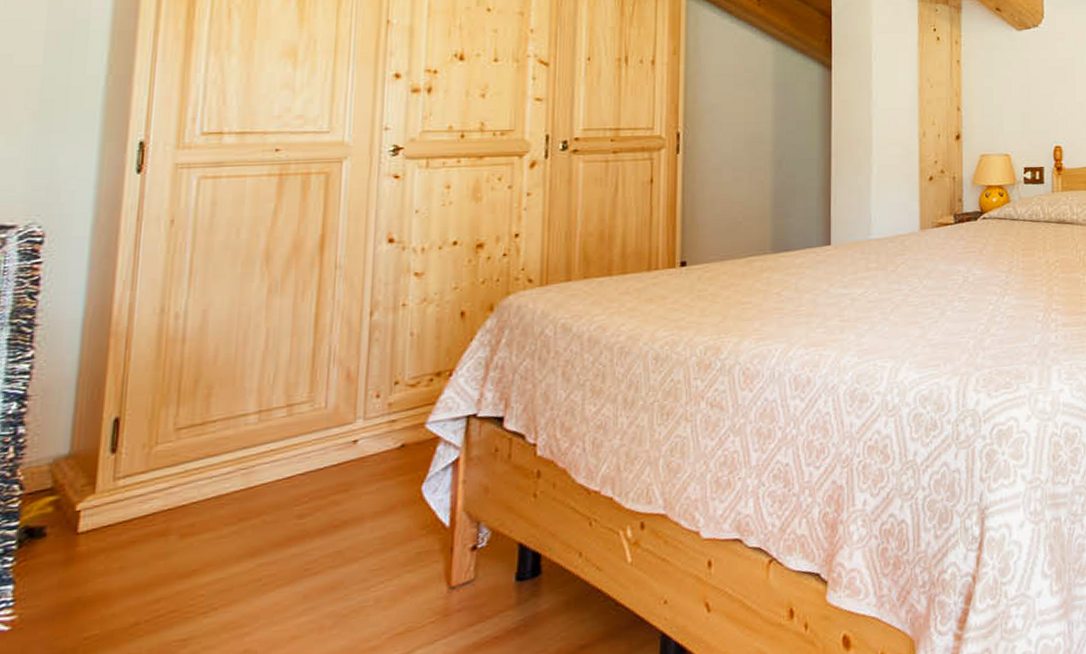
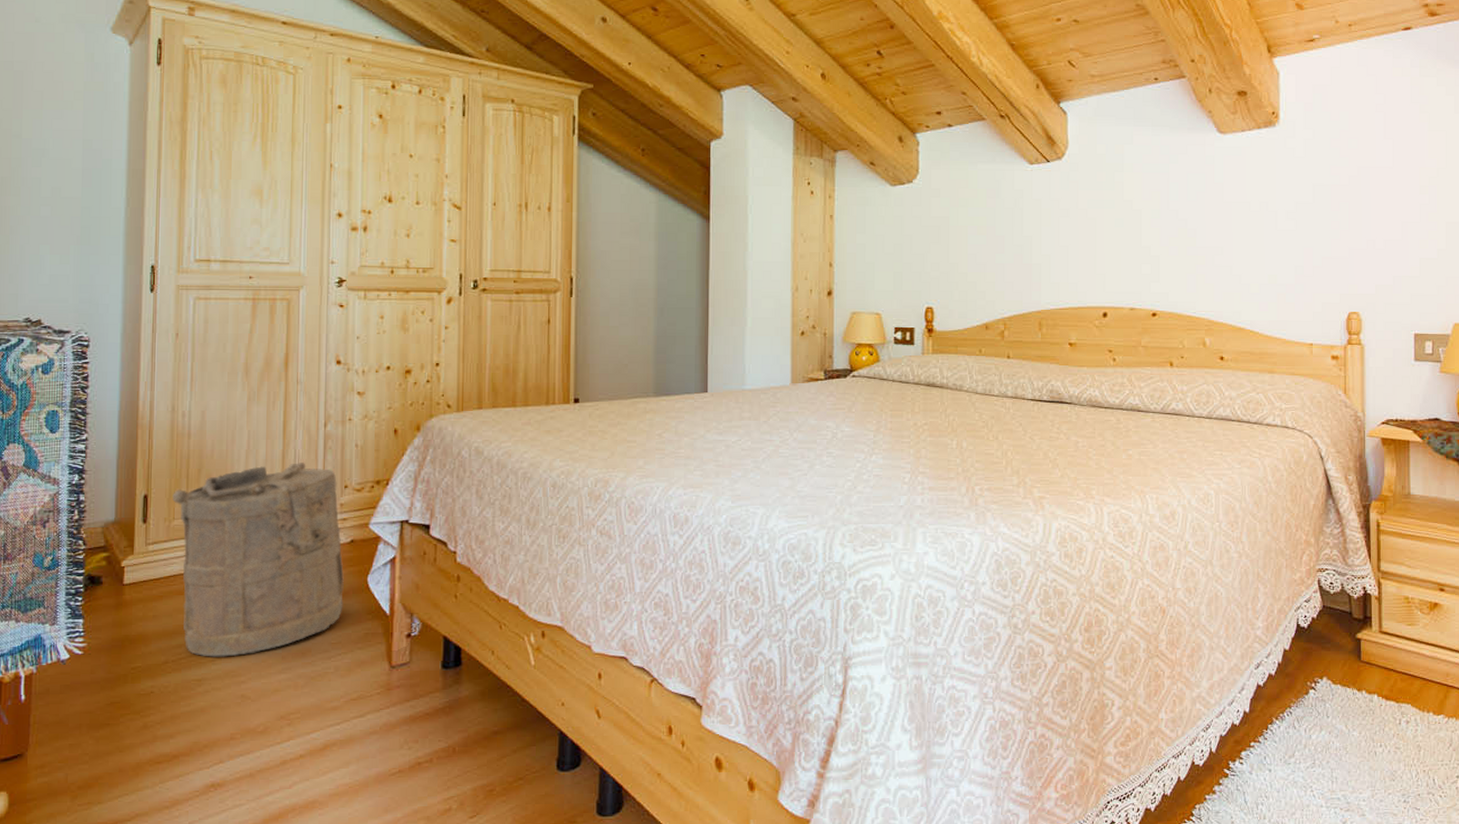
laundry hamper: none [156,359,391,609] -> present [172,463,344,657]

